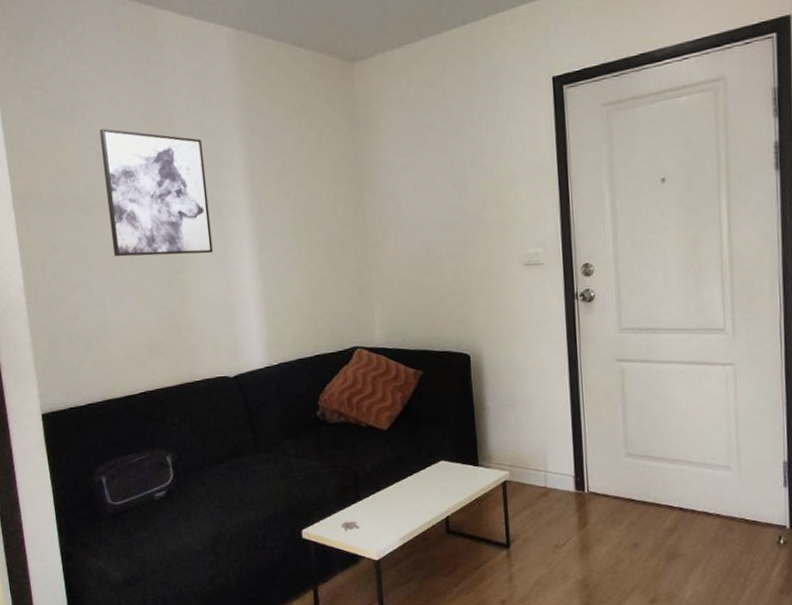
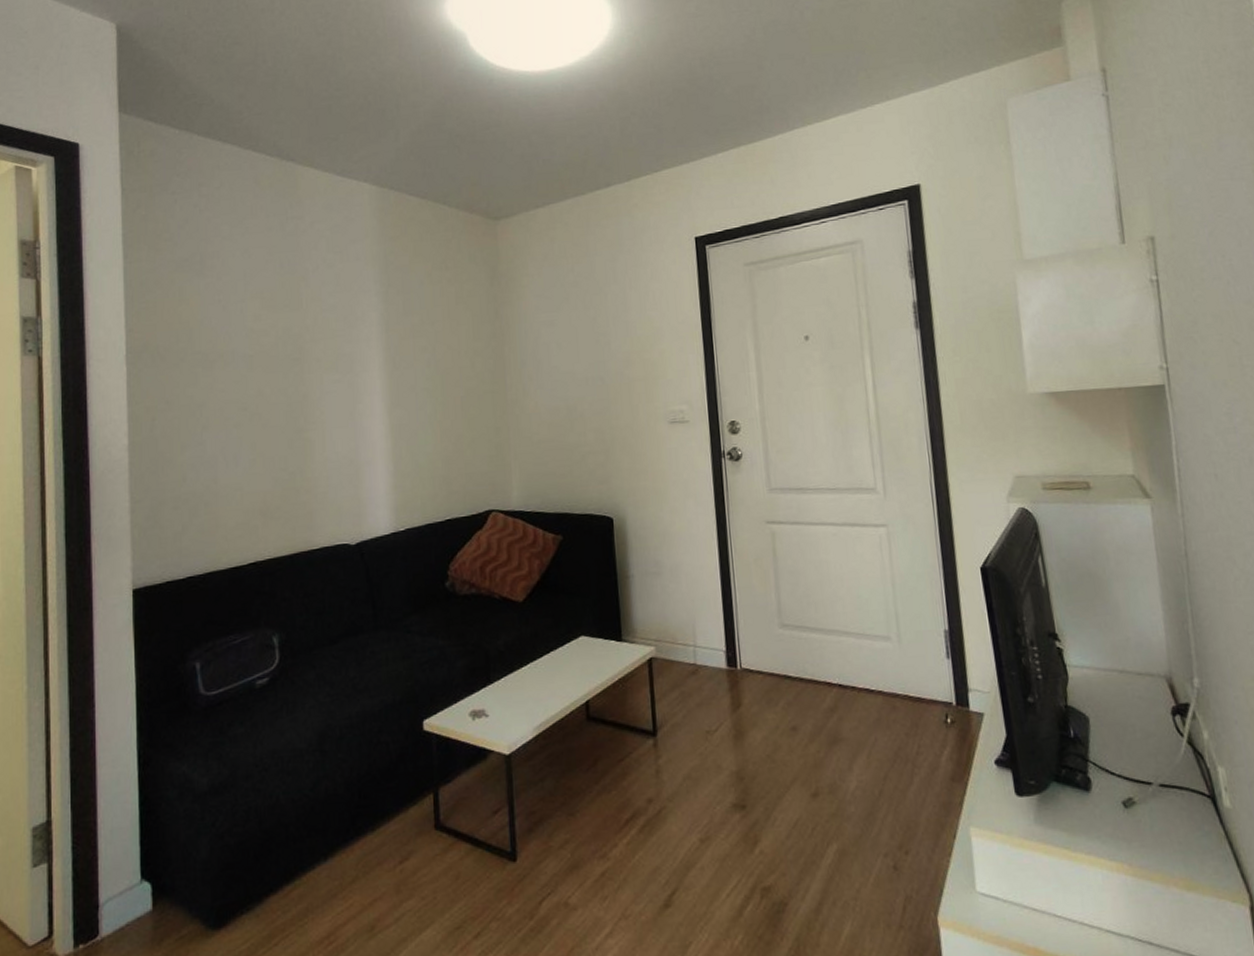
wall art: present [99,128,213,257] -> none [228,280,341,414]

